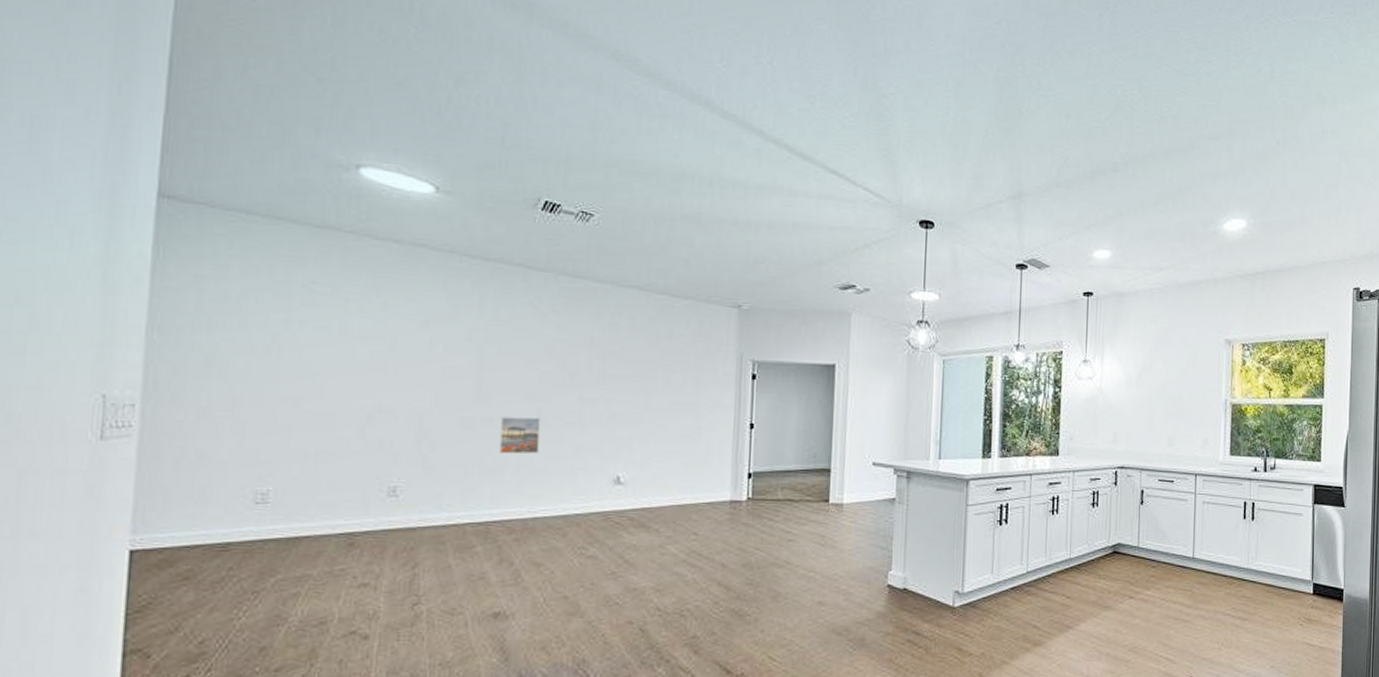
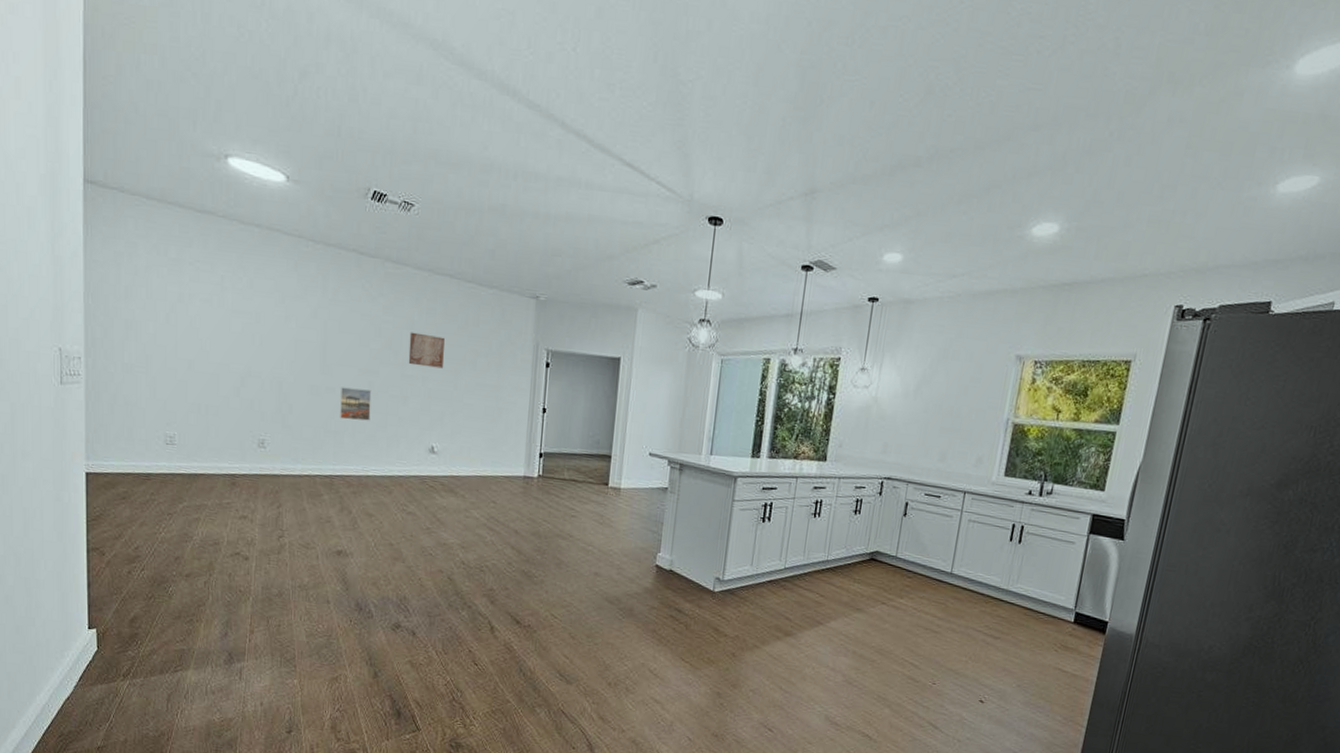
wall art: none [587,350,632,388] -> present [408,332,445,369]

